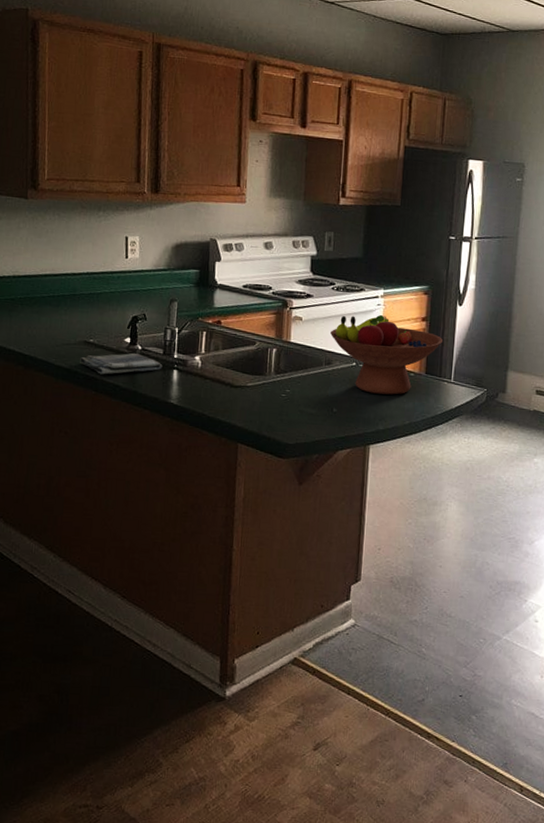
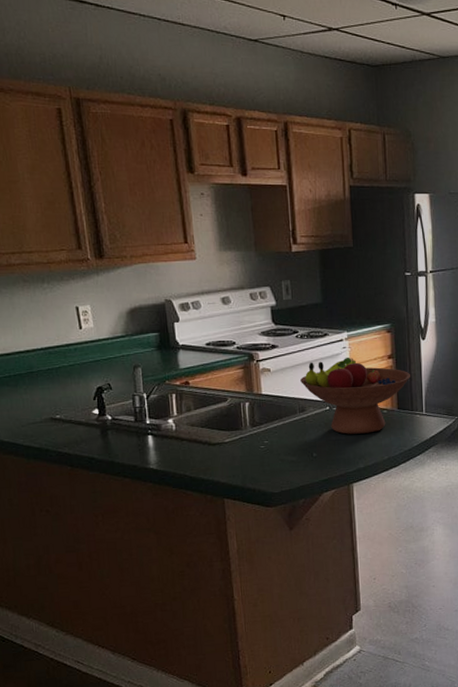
dish towel: present [80,352,163,375] -> none [49,423,136,449]

